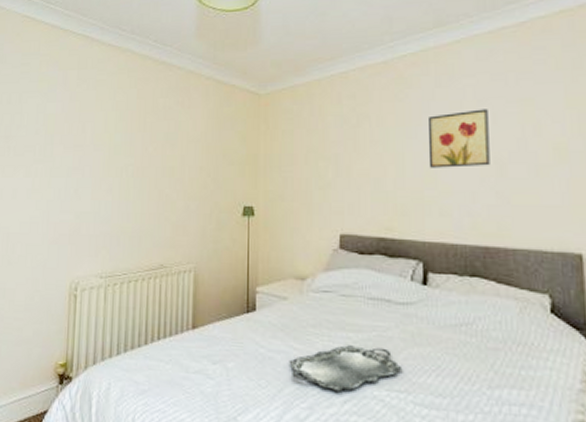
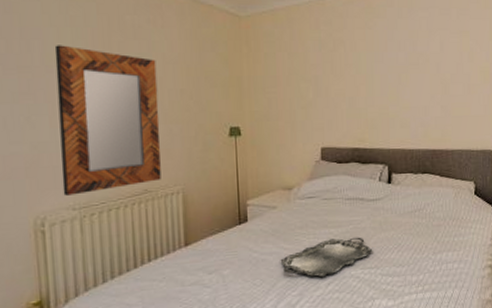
home mirror: none [94,126,181,264] -> present [54,45,161,196]
wall art: present [428,109,490,168] -> none [392,38,438,88]

